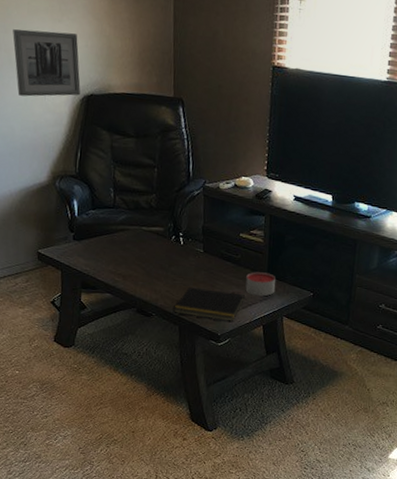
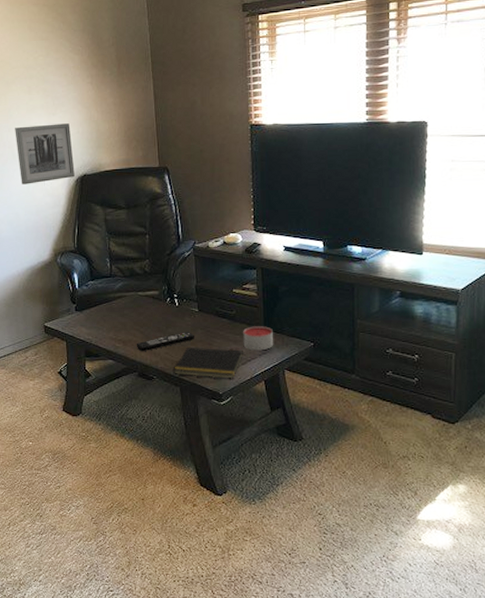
remote control: none [136,271,197,288] -> present [136,332,194,352]

